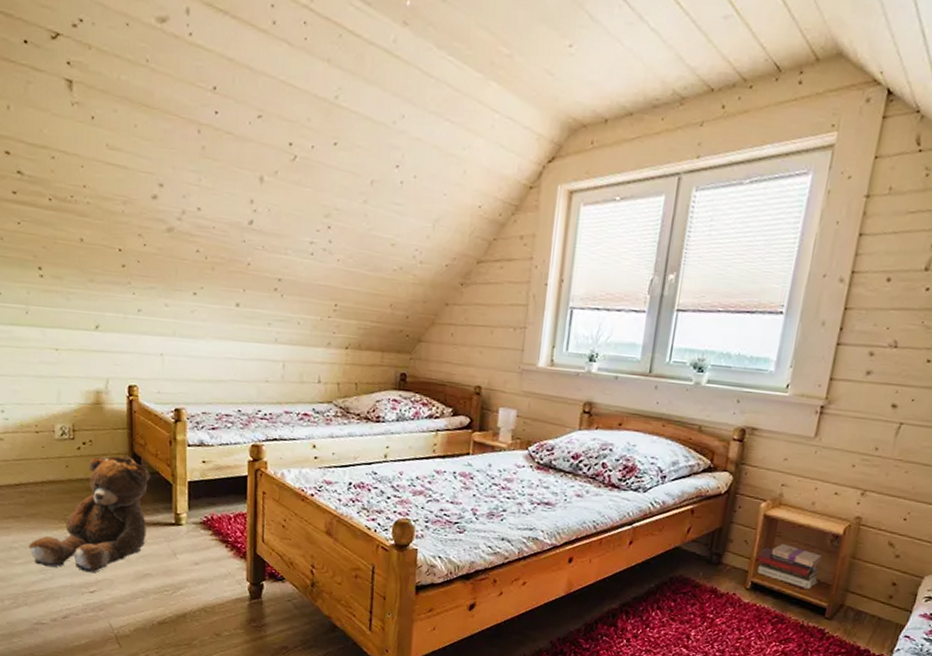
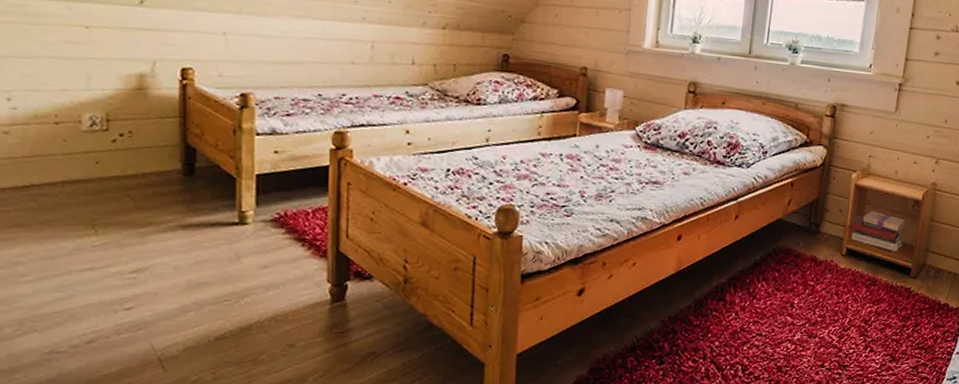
teddy bear: present [25,456,151,573] -> none [35,148,209,287]

